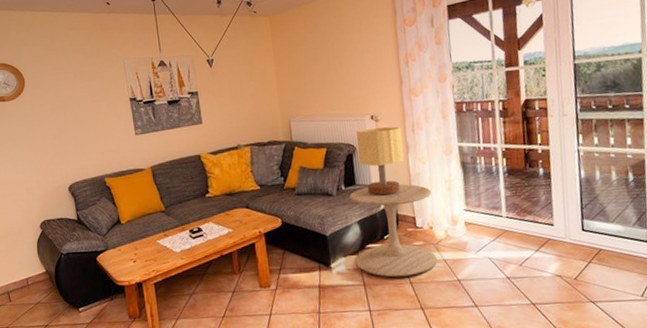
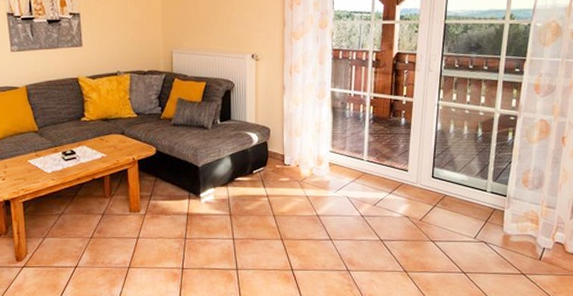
side table: present [349,183,437,277] -> none [224,122,302,210]
table lamp: present [356,126,404,195] -> none [235,66,280,131]

